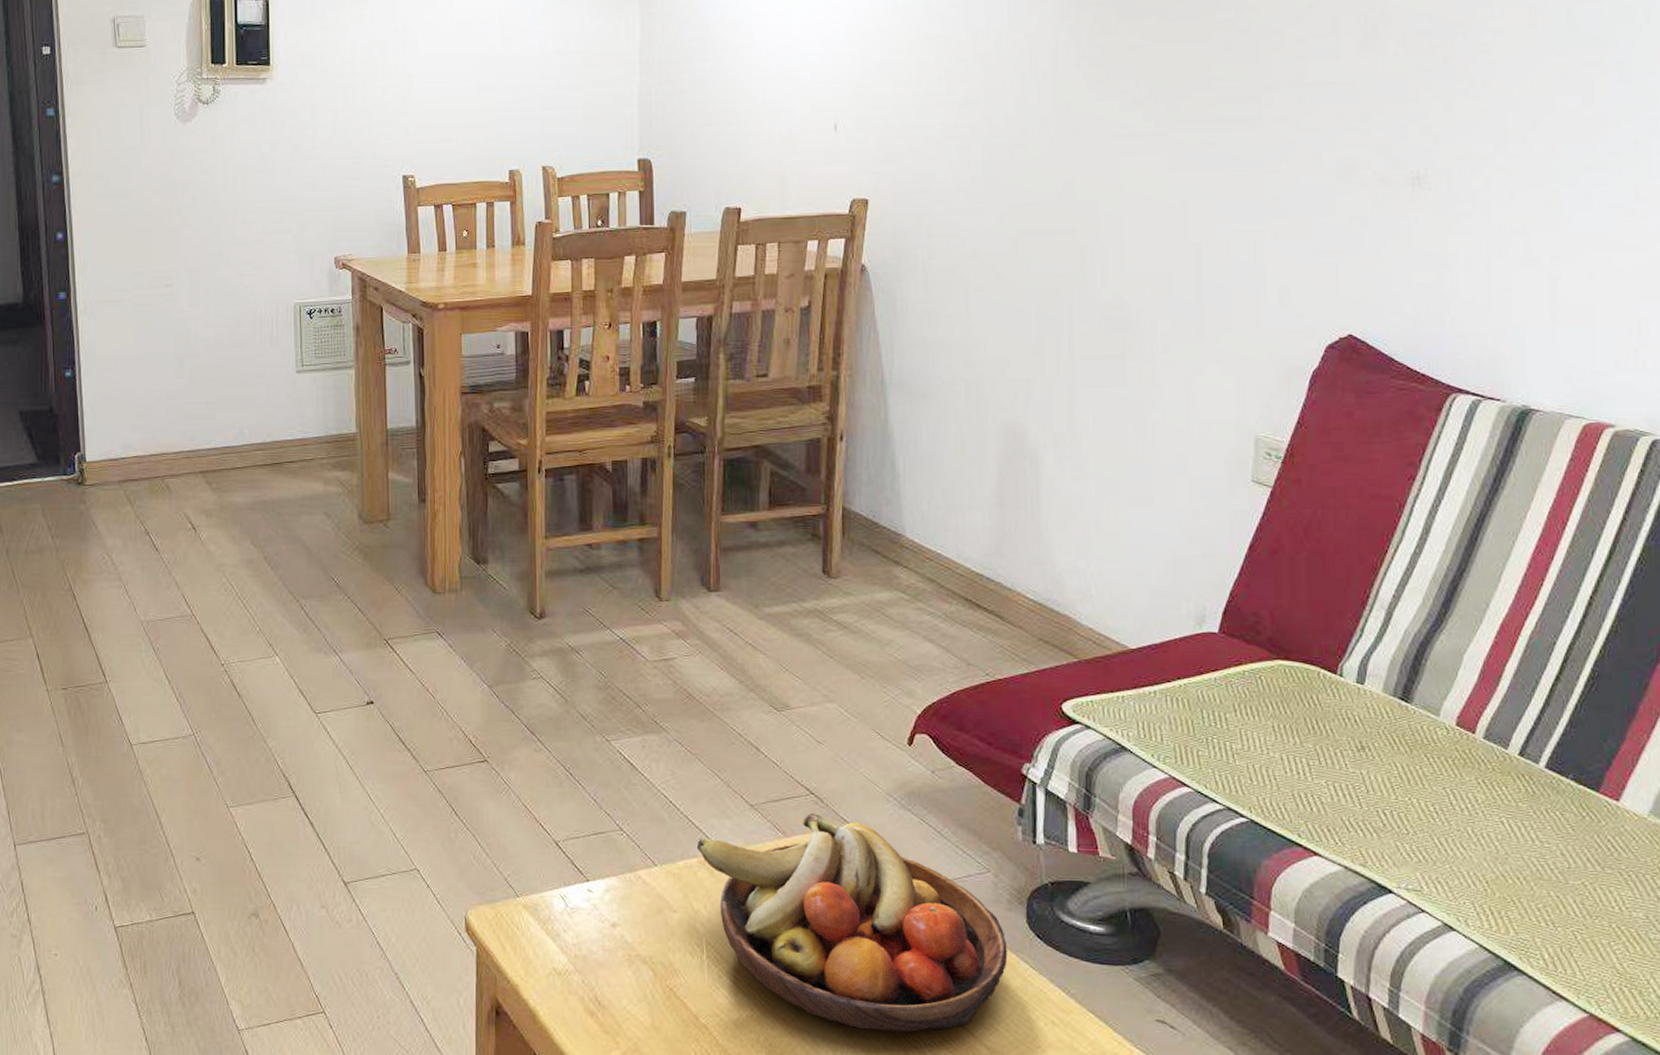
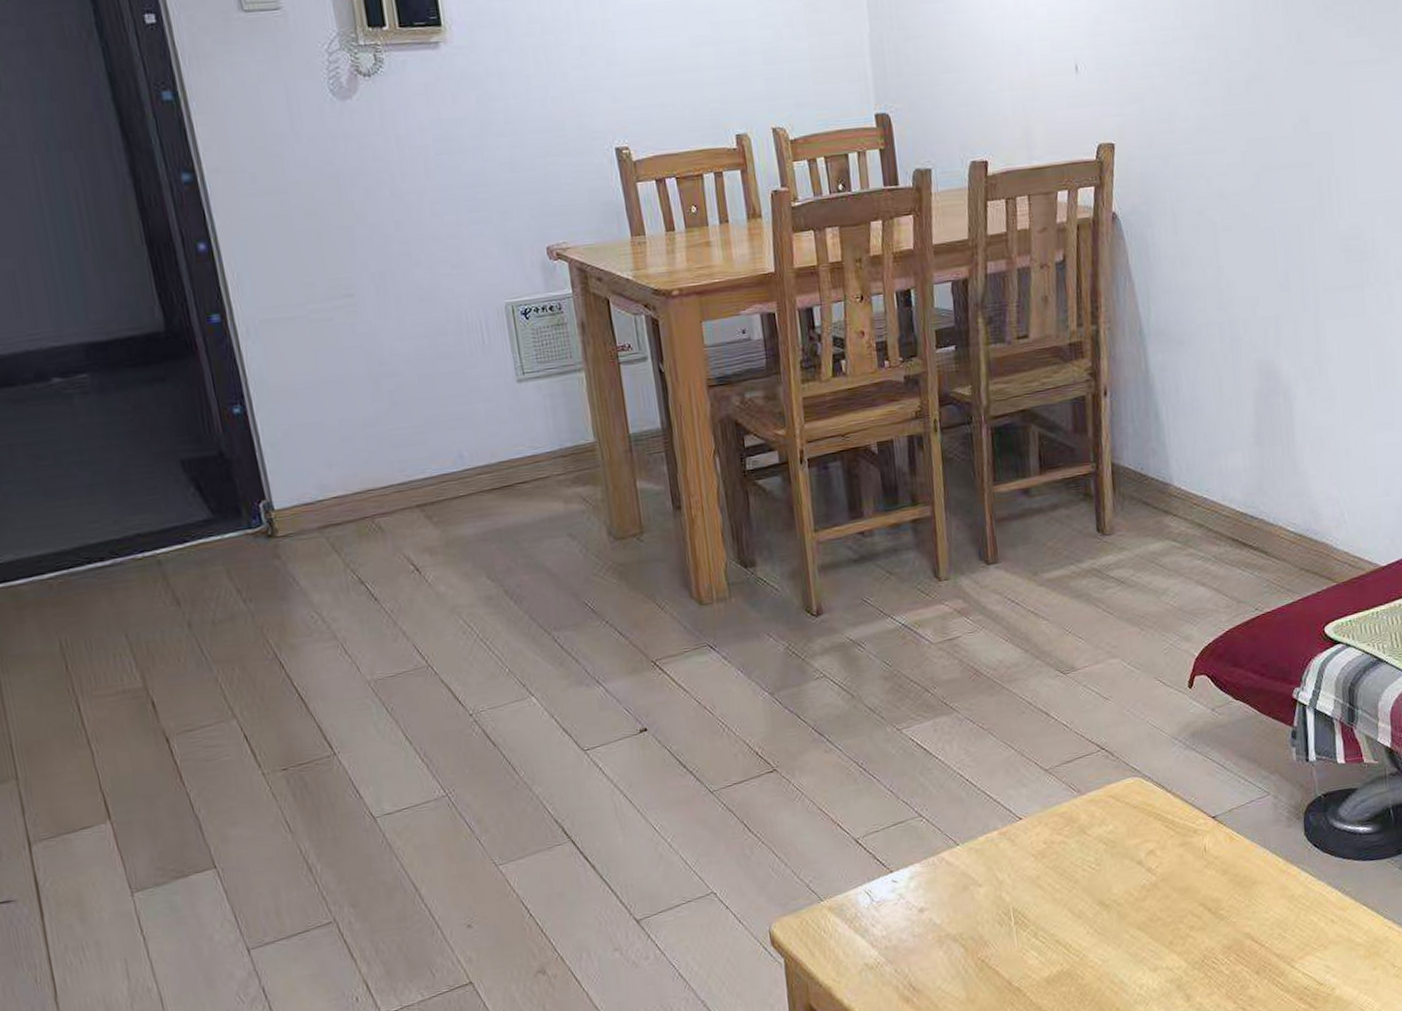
fruit bowl: present [696,812,1008,1032] -> none [996,767,1290,962]

